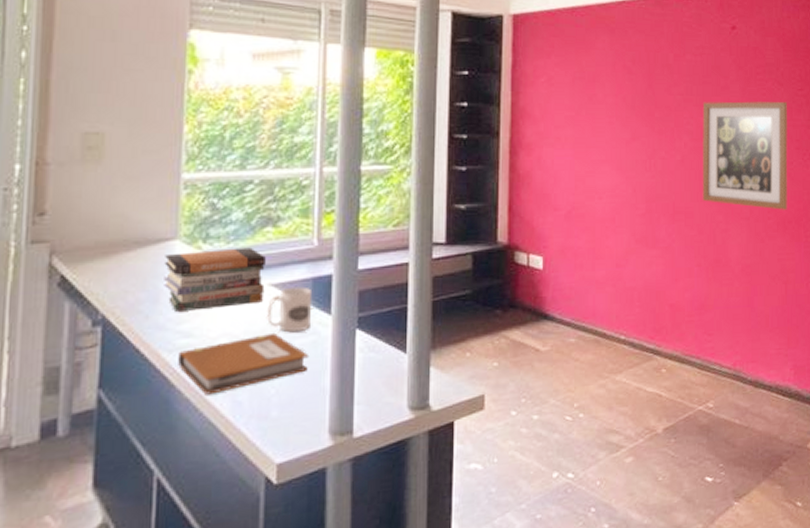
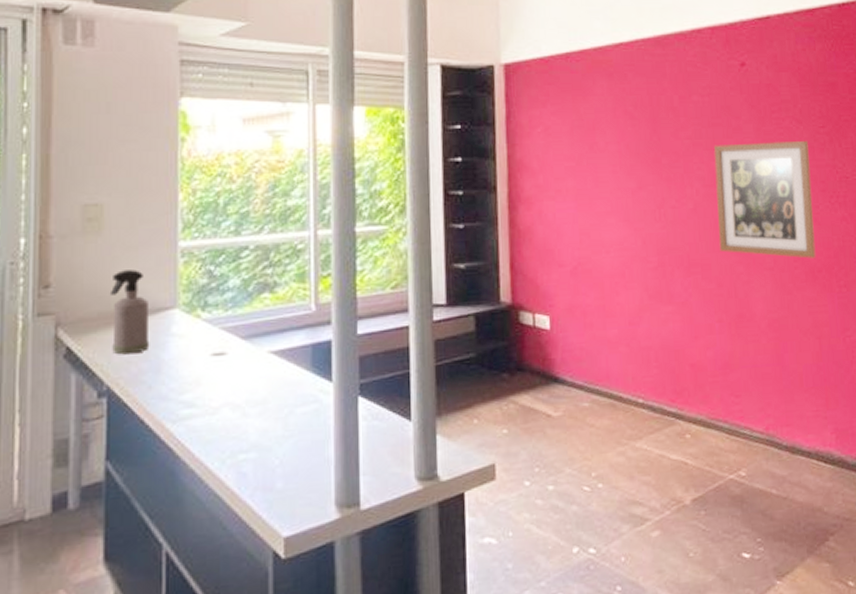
spray bottle: none [108,200,149,284] -> present [109,270,150,355]
book stack: present [164,247,266,312] -> none [165,314,264,381]
notebook: present [178,332,308,395] -> none [182,401,311,466]
mug: present [266,286,311,333] -> none [266,353,312,402]

